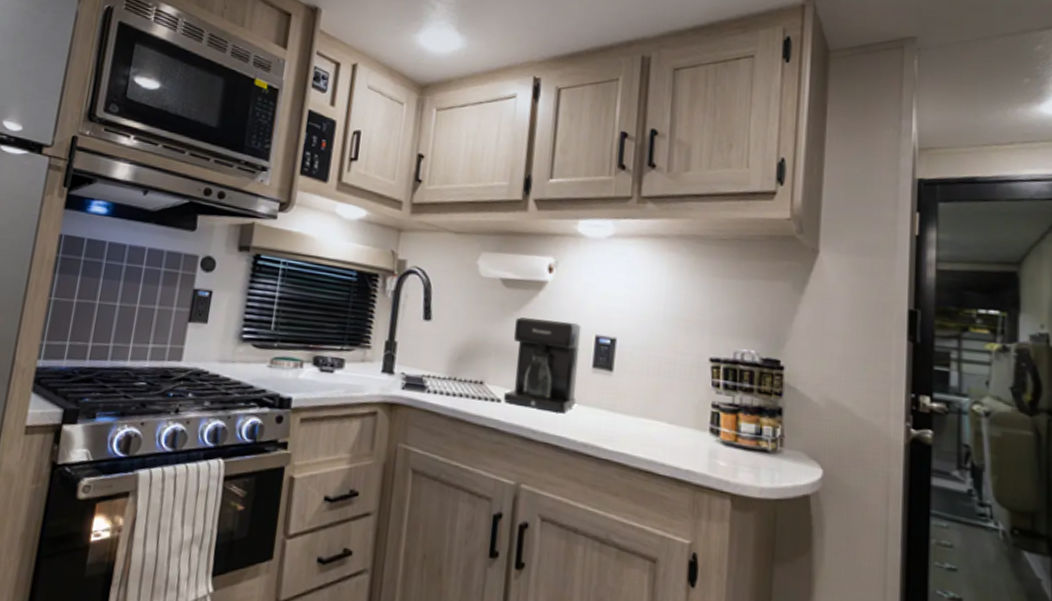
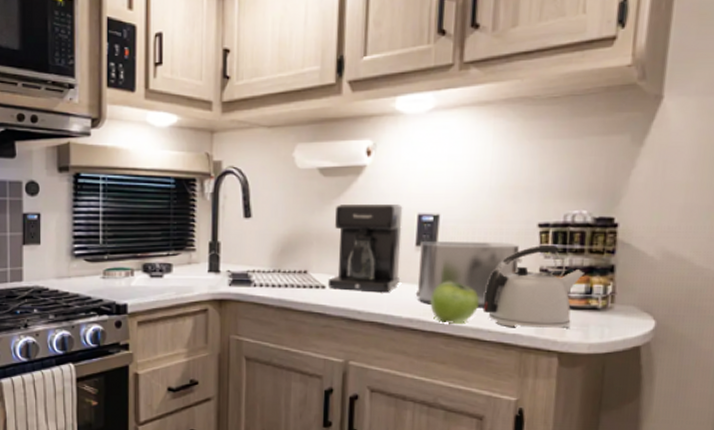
toaster: none [590,363,695,439] -> present [415,240,523,307]
fruit: none [605,407,653,454] -> present [430,281,479,324]
kettle: none [656,380,754,469] -> present [482,244,584,328]

